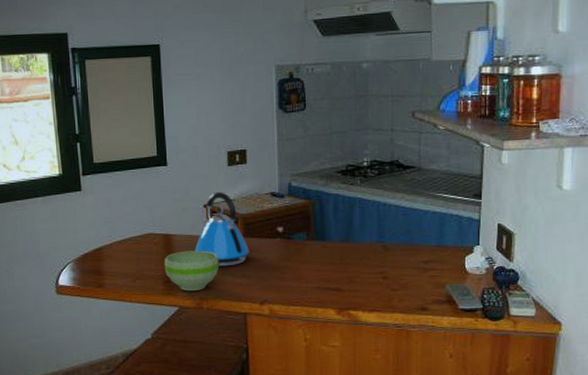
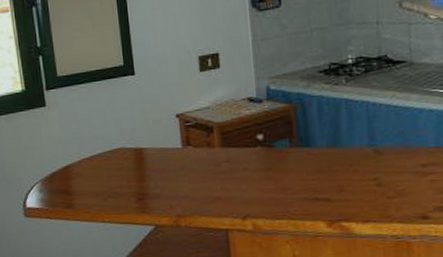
bowl: present [164,250,219,292] -> none [136,163,196,209]
kettle: present [194,191,249,267] -> none [168,99,228,181]

